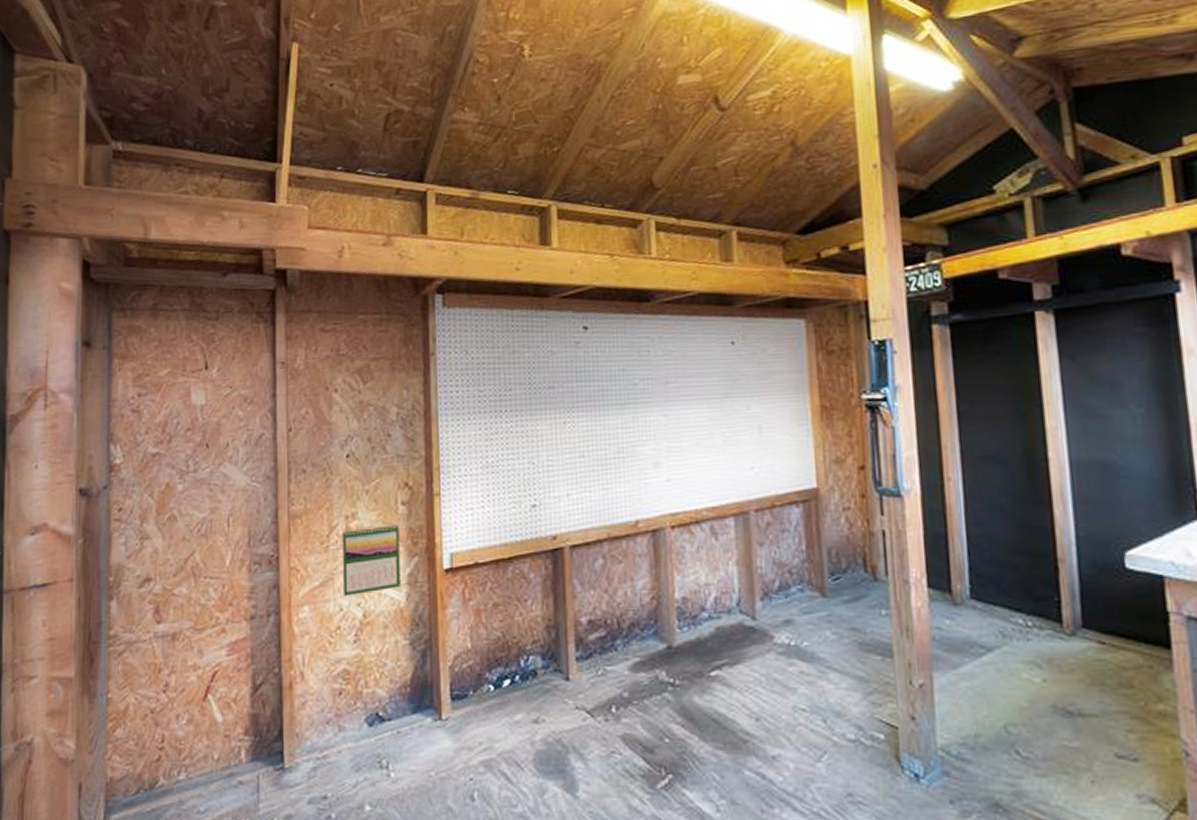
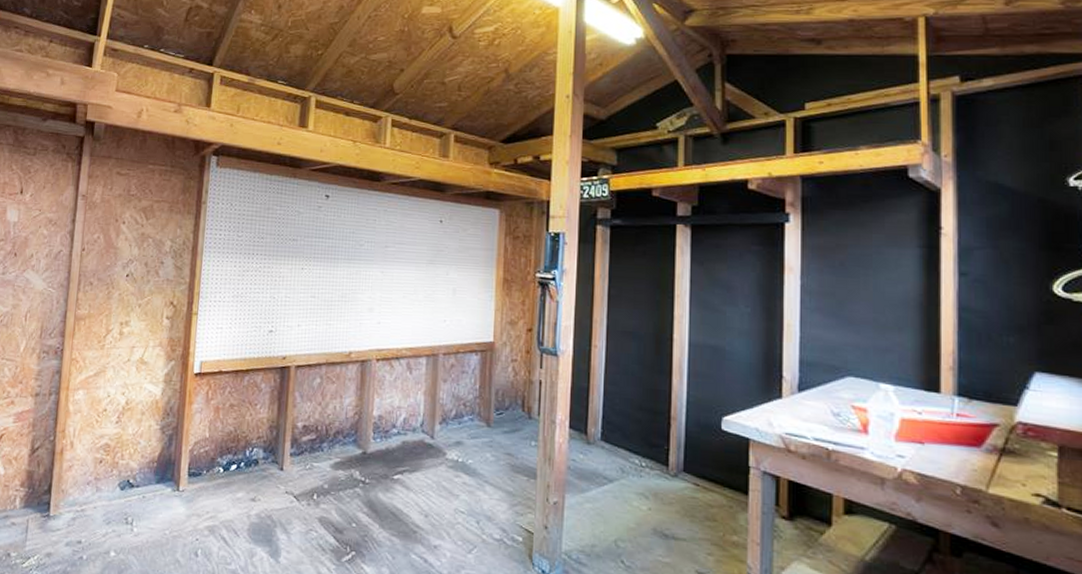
calendar: present [343,524,400,596] -> none [112,333,162,386]

